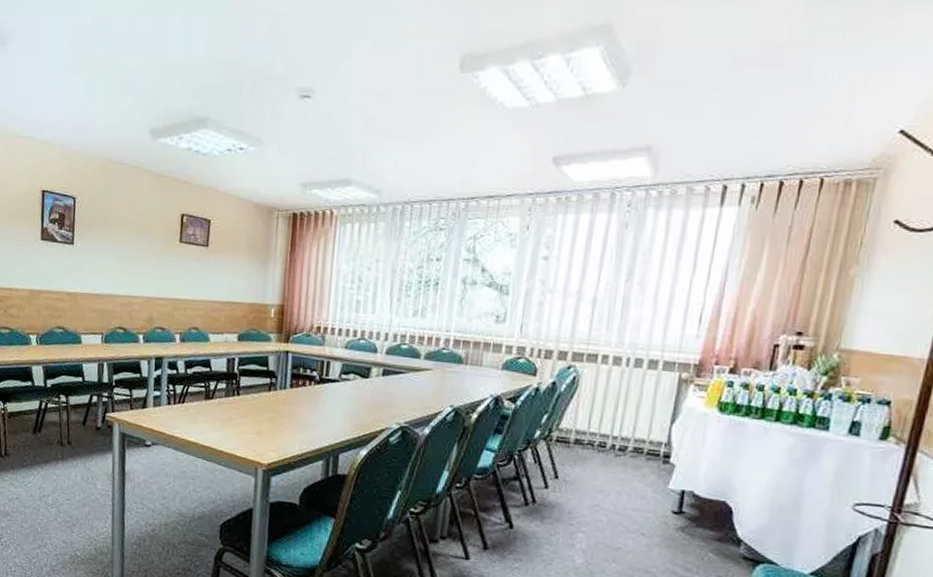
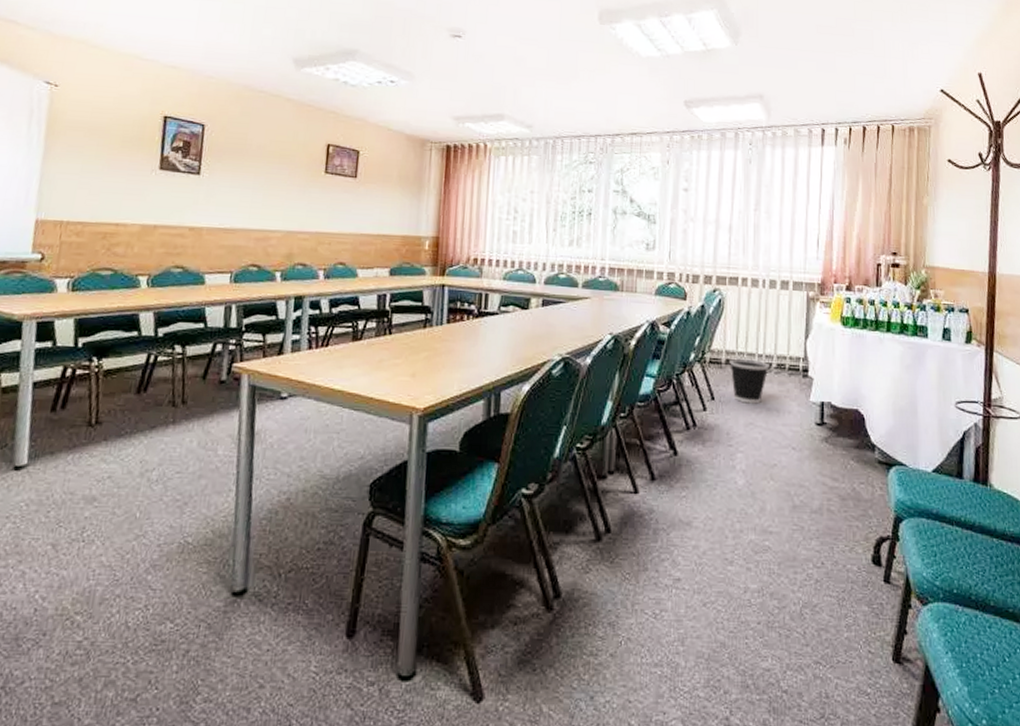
wastebasket: none [579,438,625,487] -> present [730,358,769,404]

